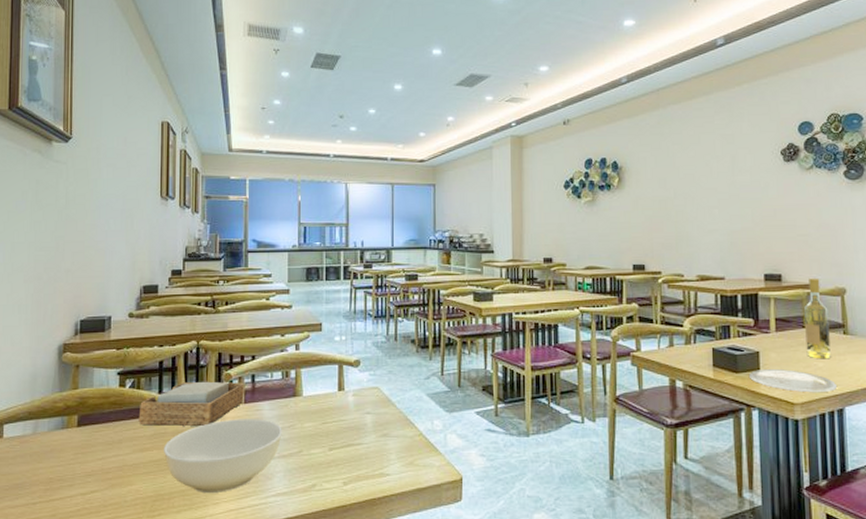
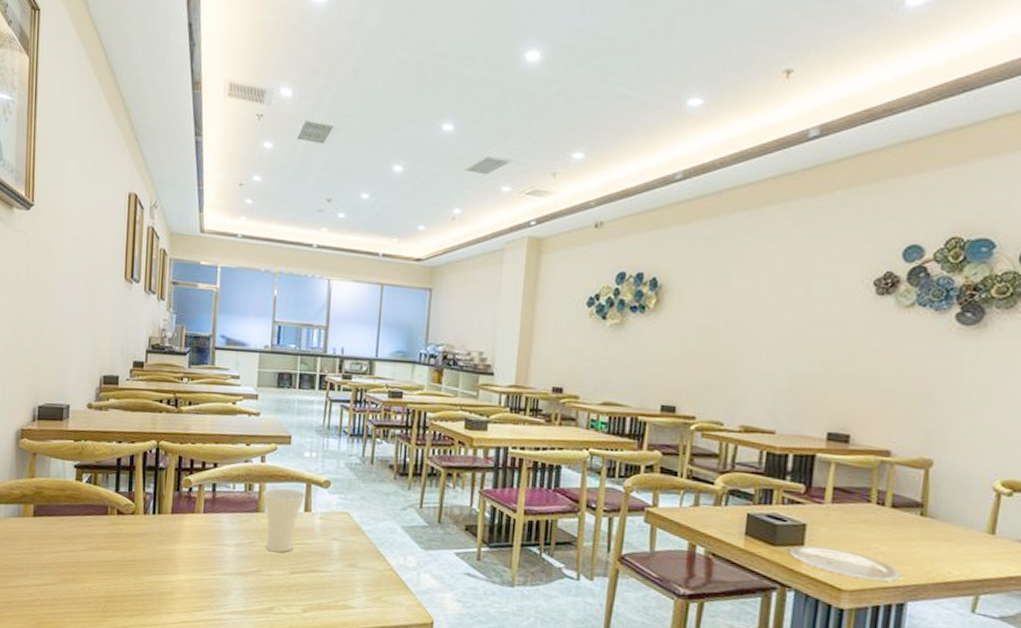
napkin holder: present [138,381,244,426] -> none [94,483,204,532]
bowl: present [163,419,282,493] -> none [117,528,242,603]
cup: none [298,371,338,432] -> present [262,488,305,553]
bottle: present [804,277,831,359] -> none [867,442,905,543]

